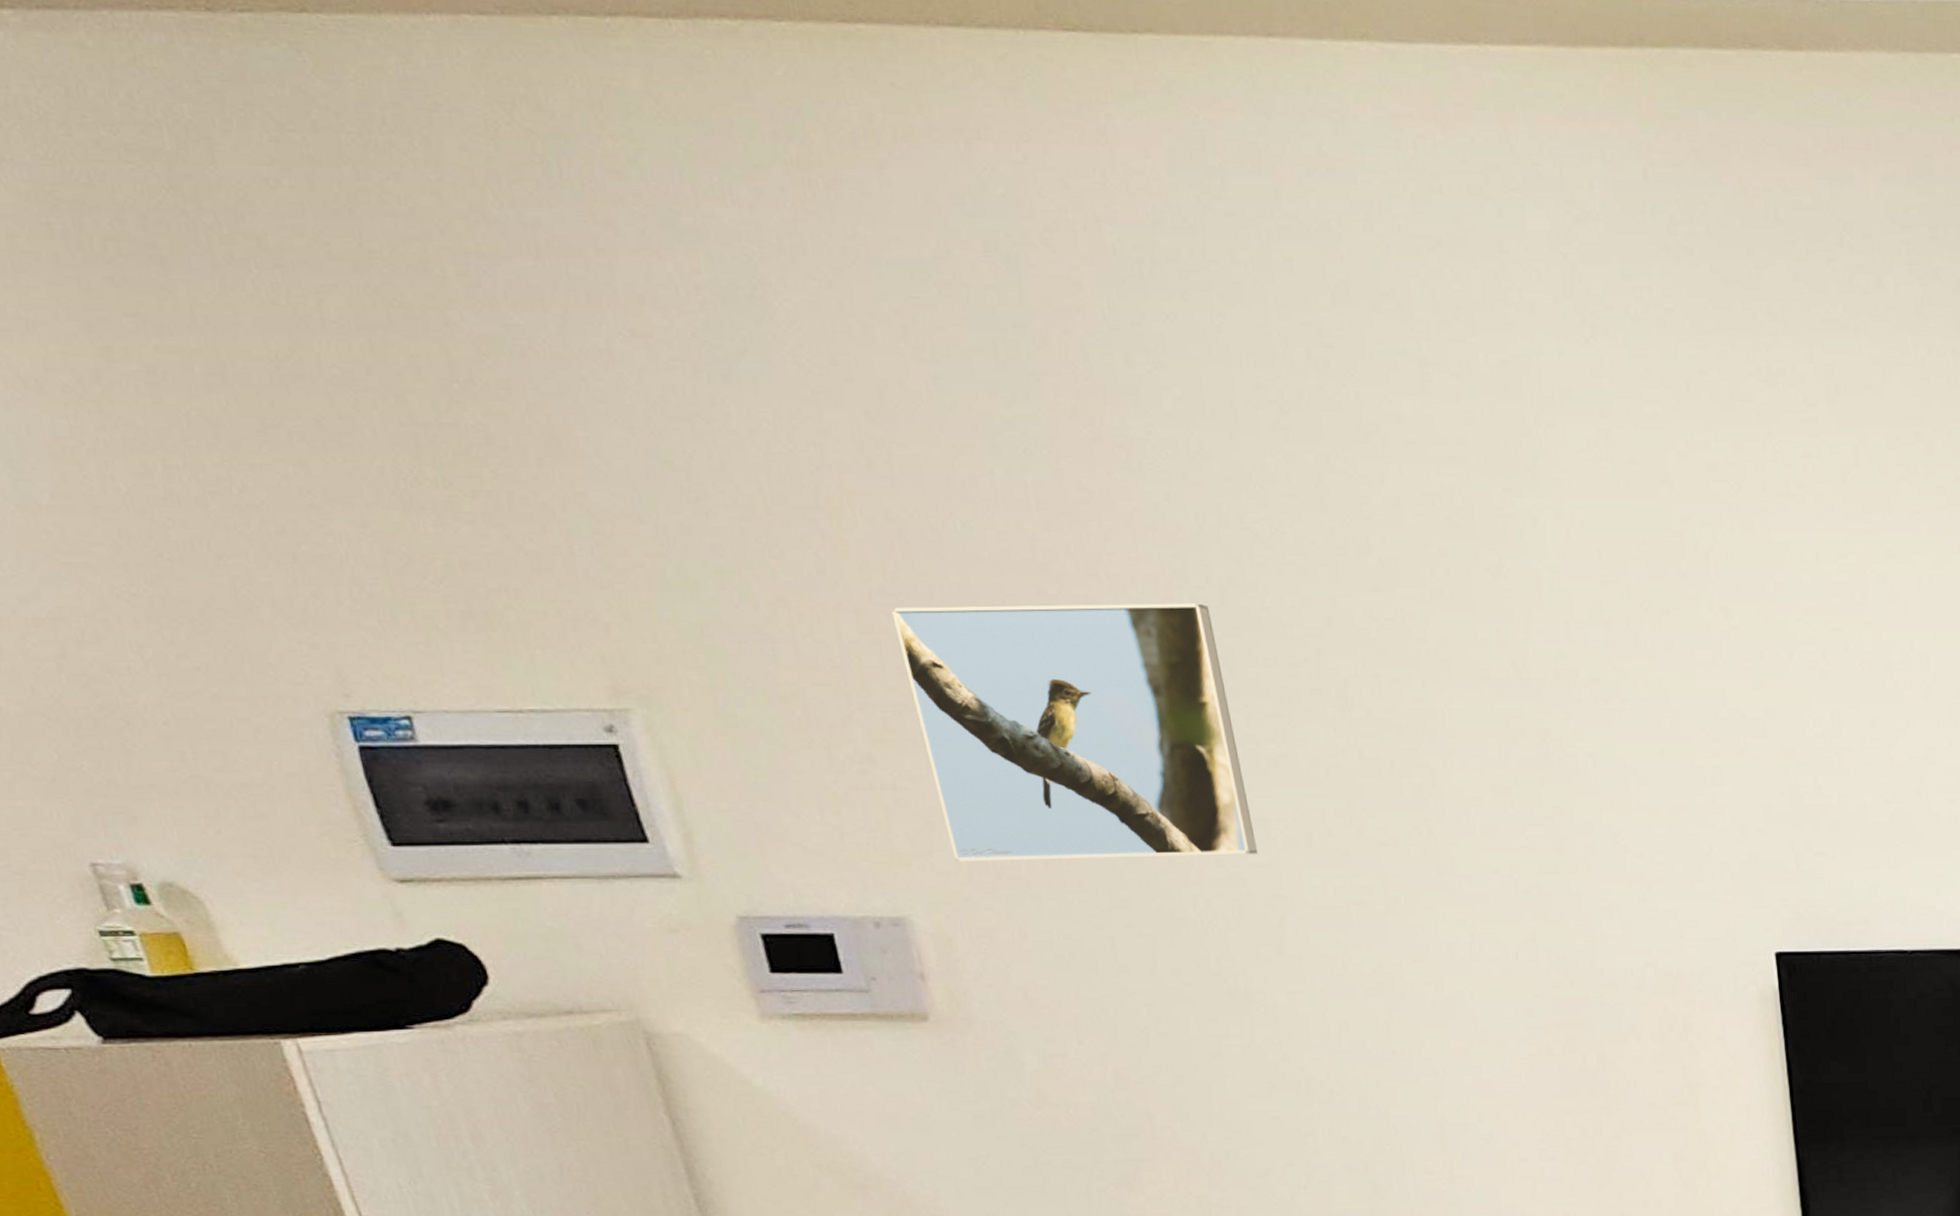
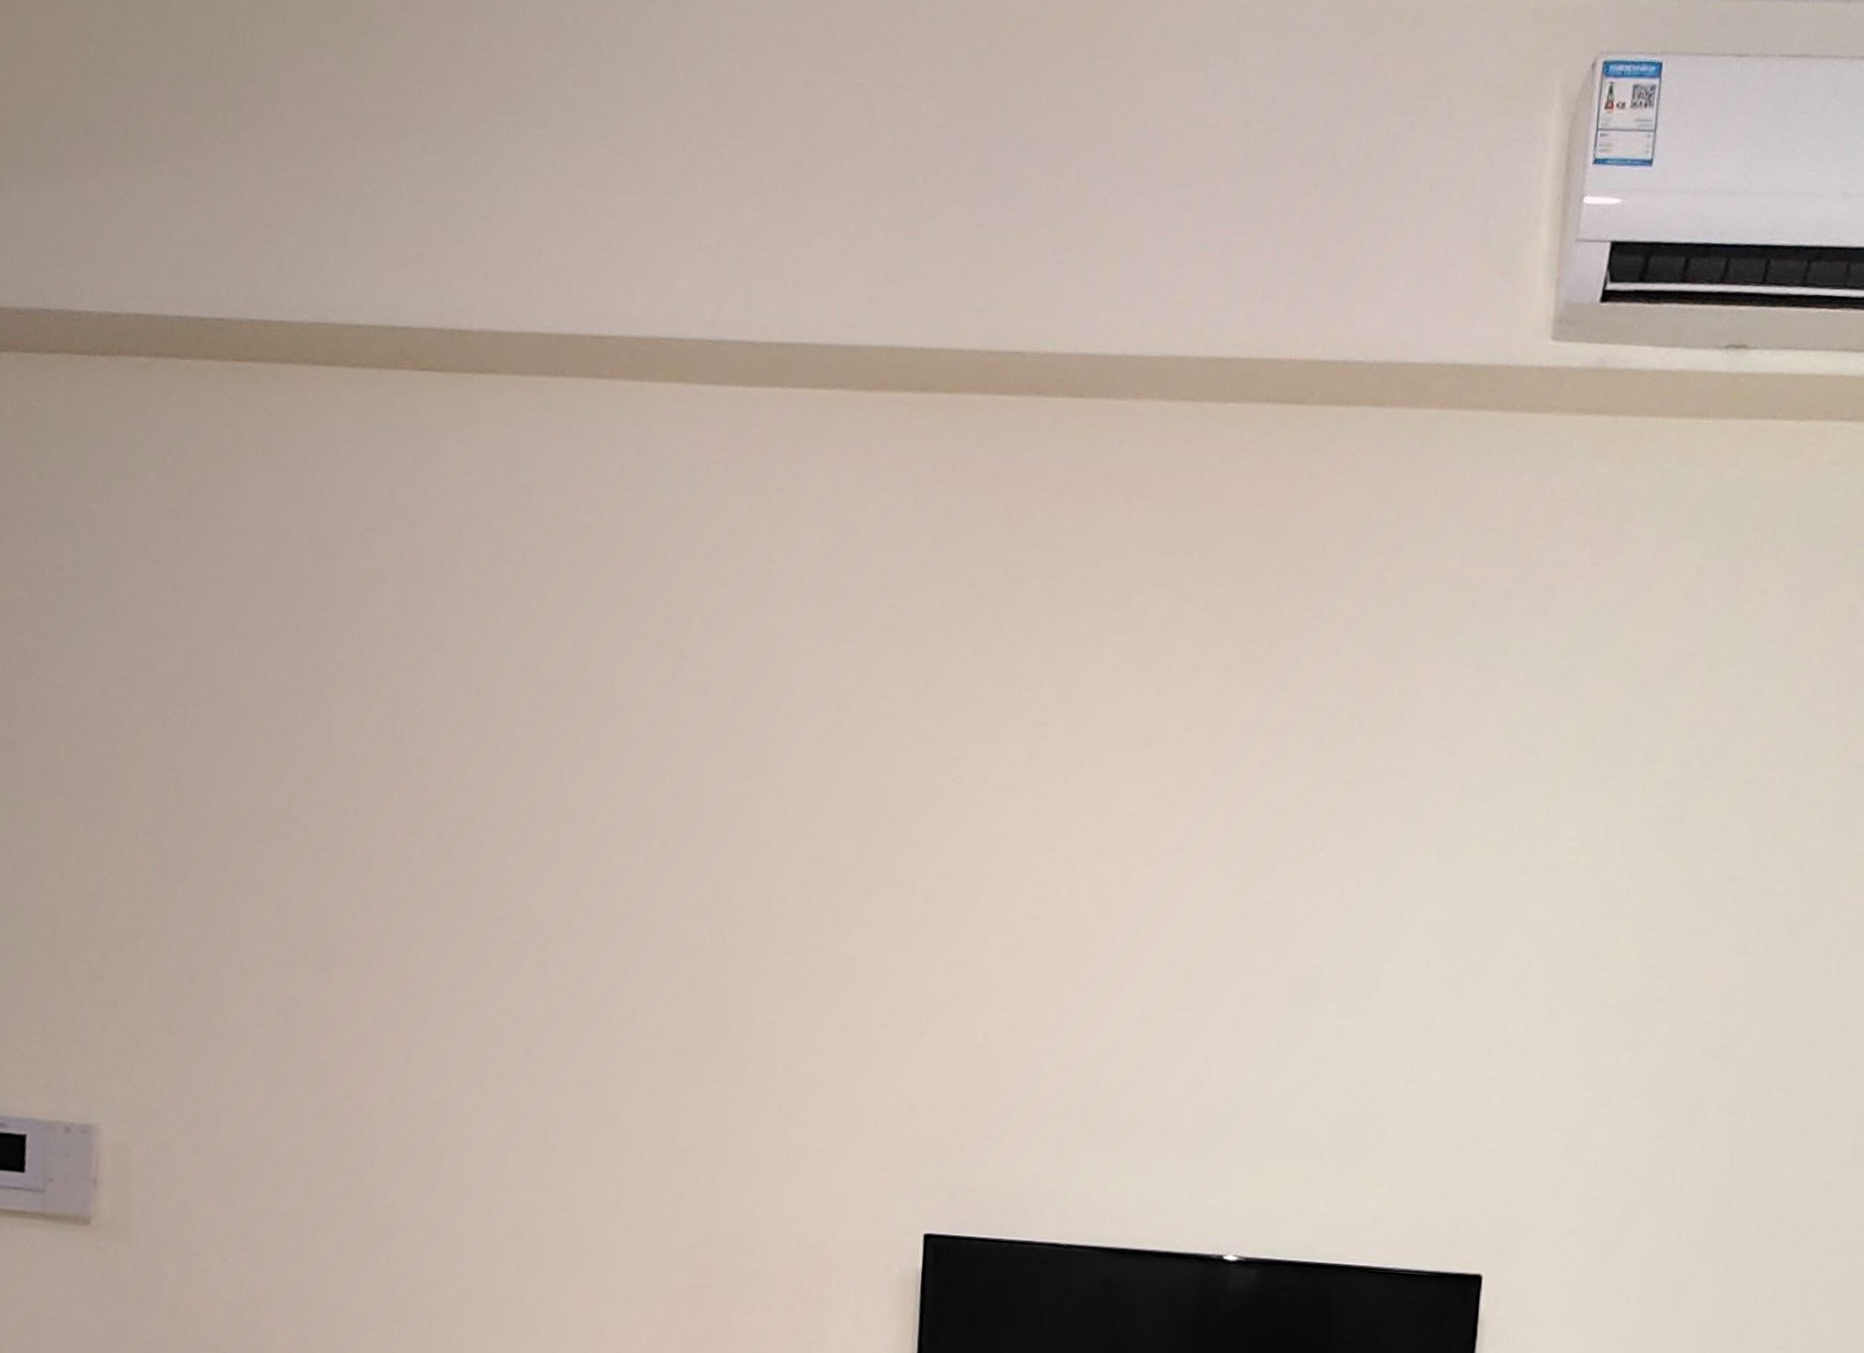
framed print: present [891,603,1258,862] -> none [151,844,436,1093]

